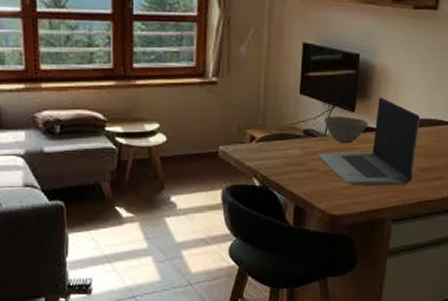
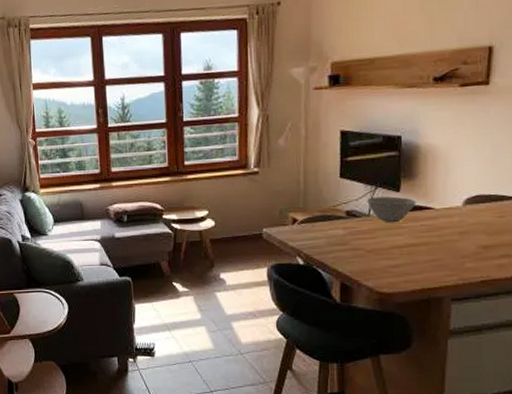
laptop computer: present [317,97,421,186] -> none [361,176,478,264]

